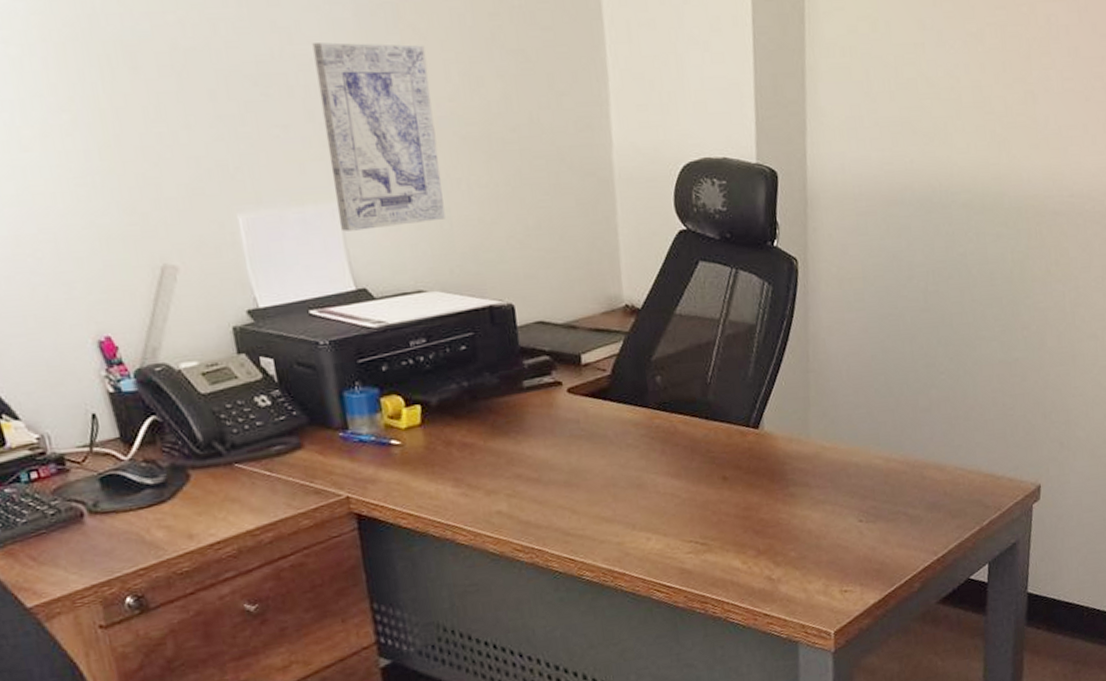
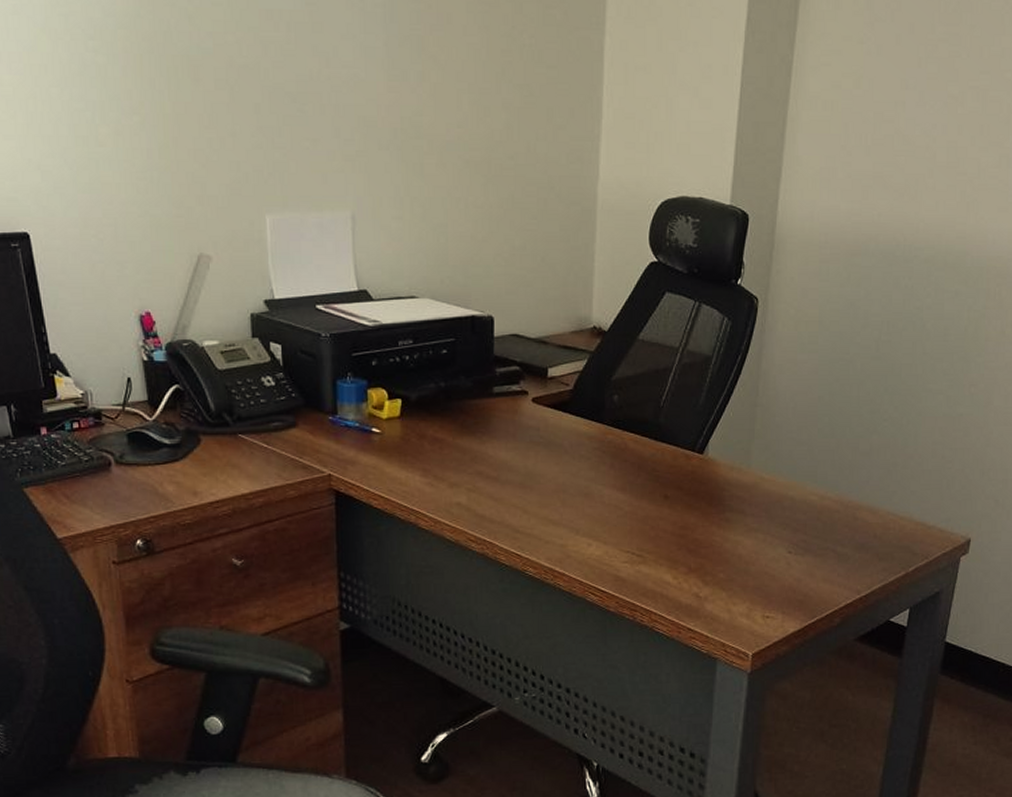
wall art: present [312,42,445,232] -> none [346,68,443,238]

